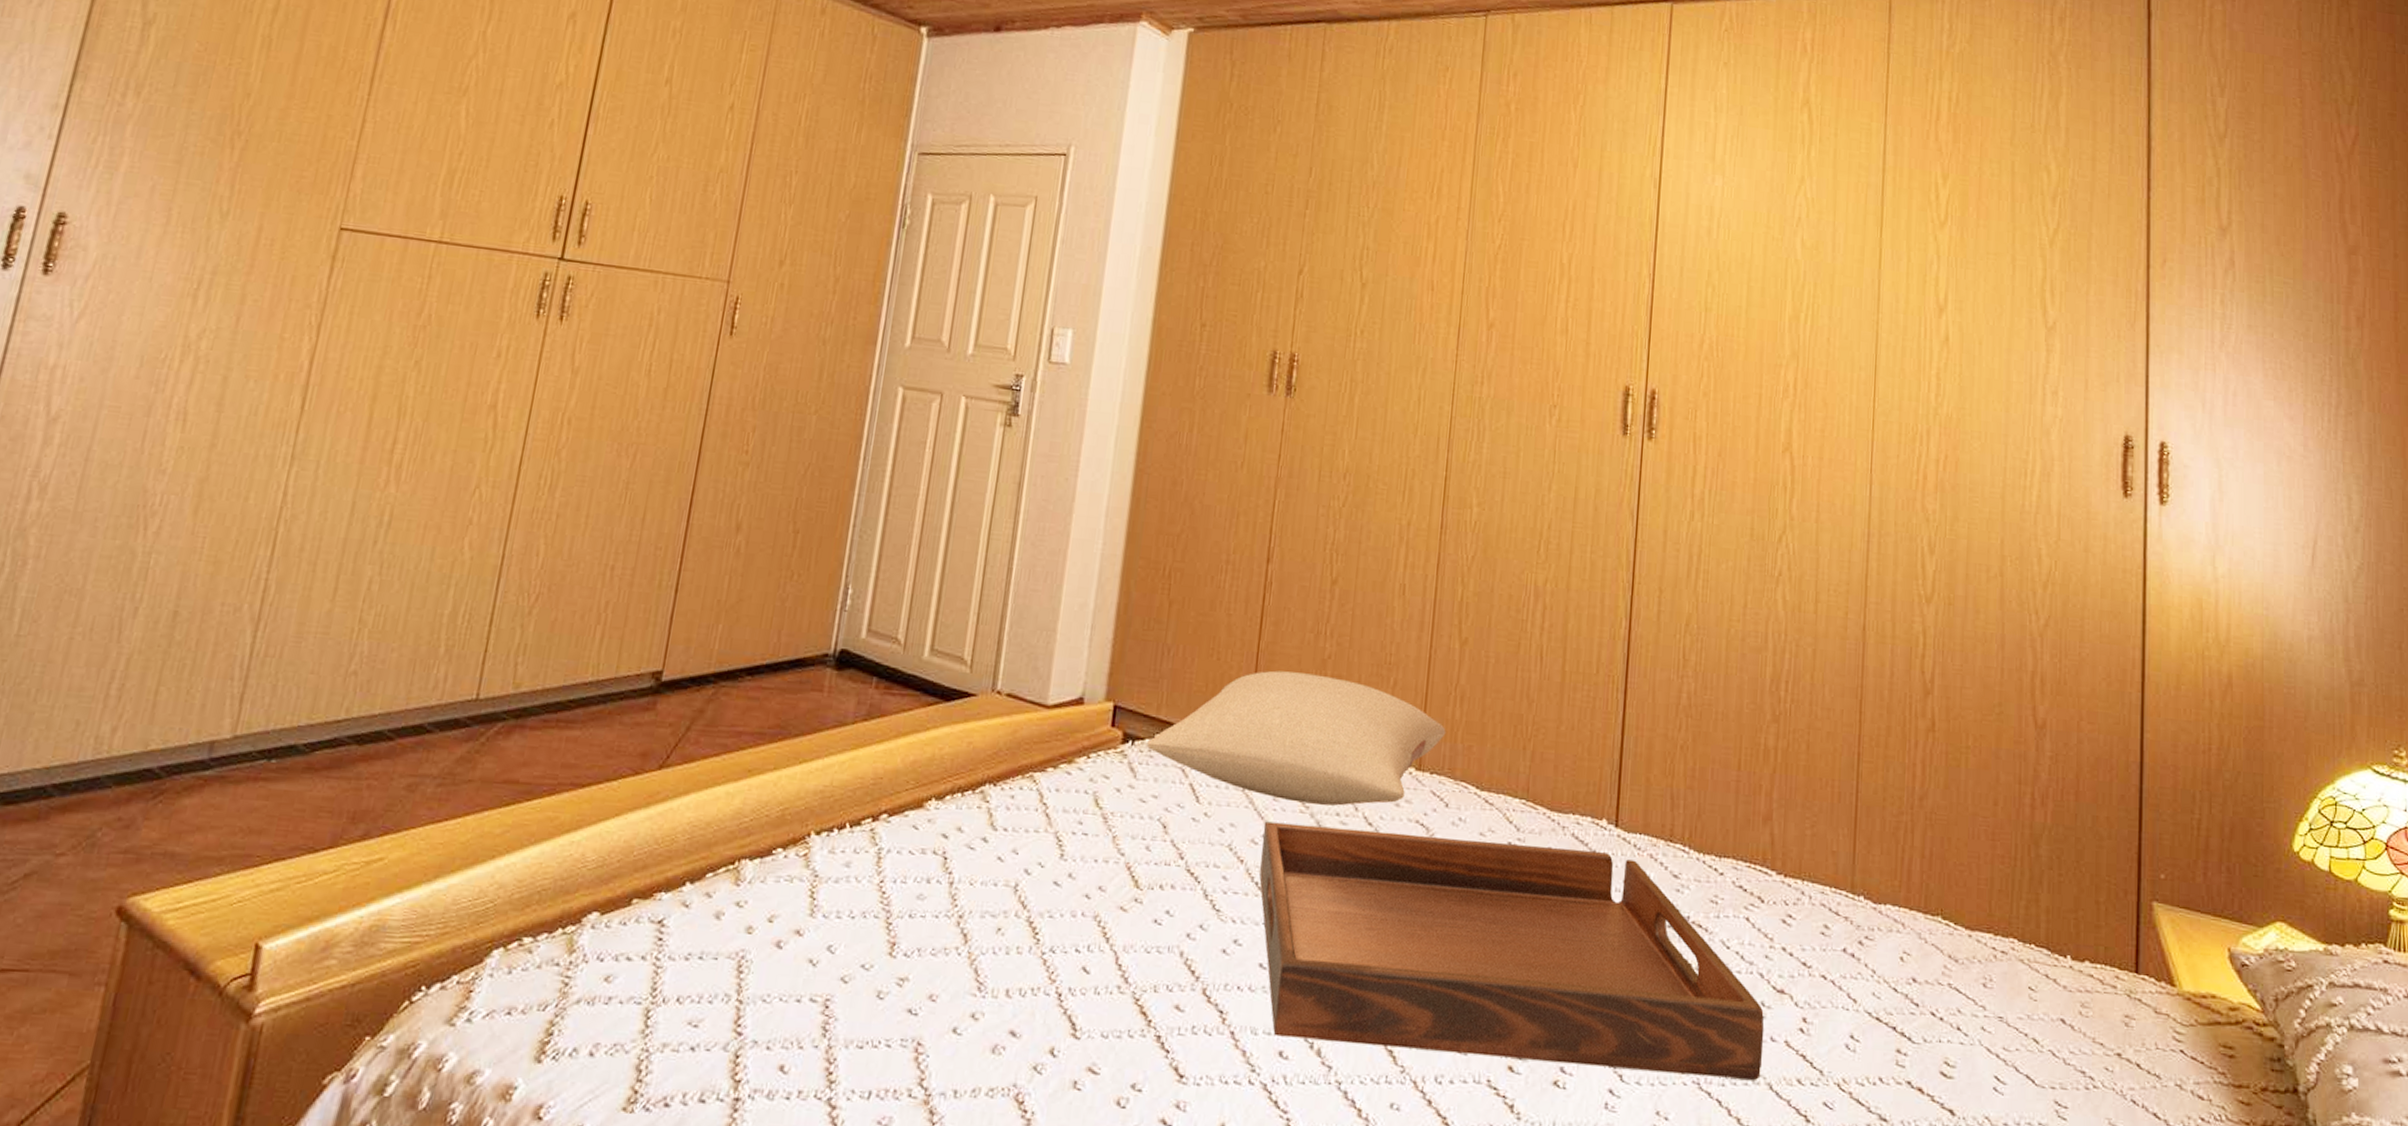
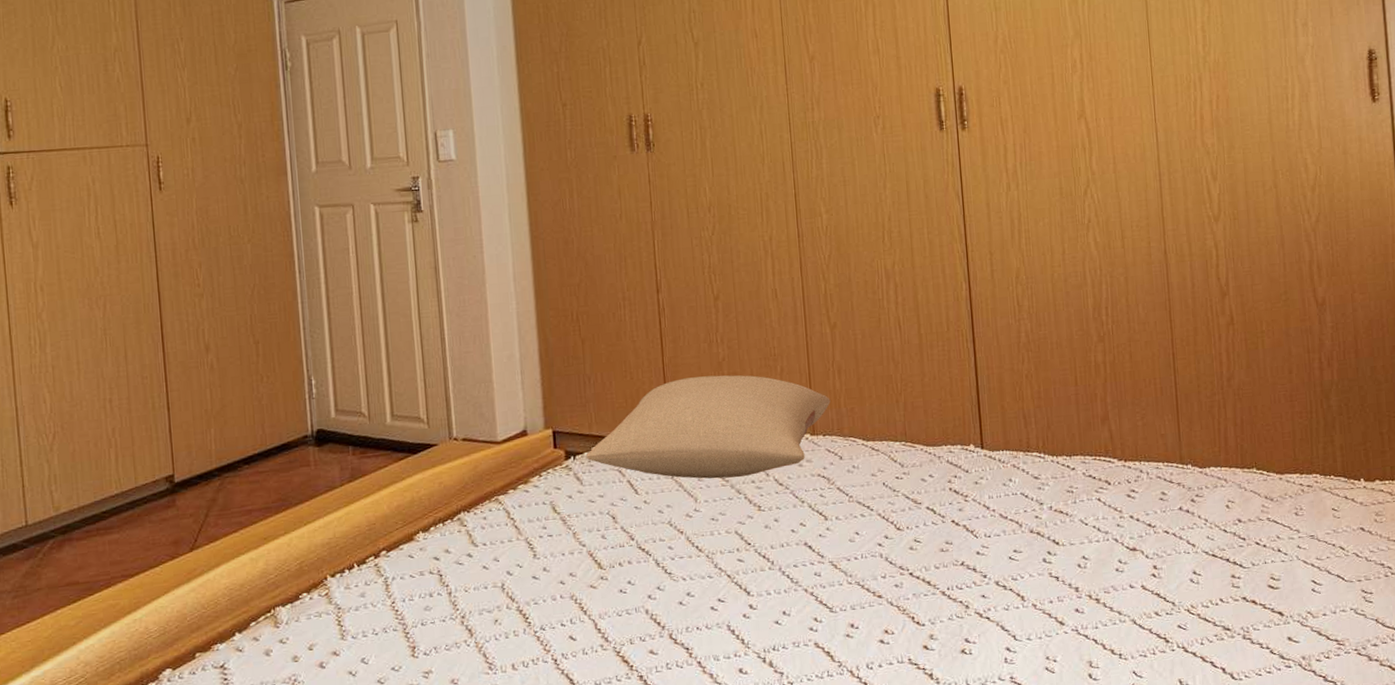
serving tray: present [1259,821,1765,1080] -> none [694,470,1125,659]

